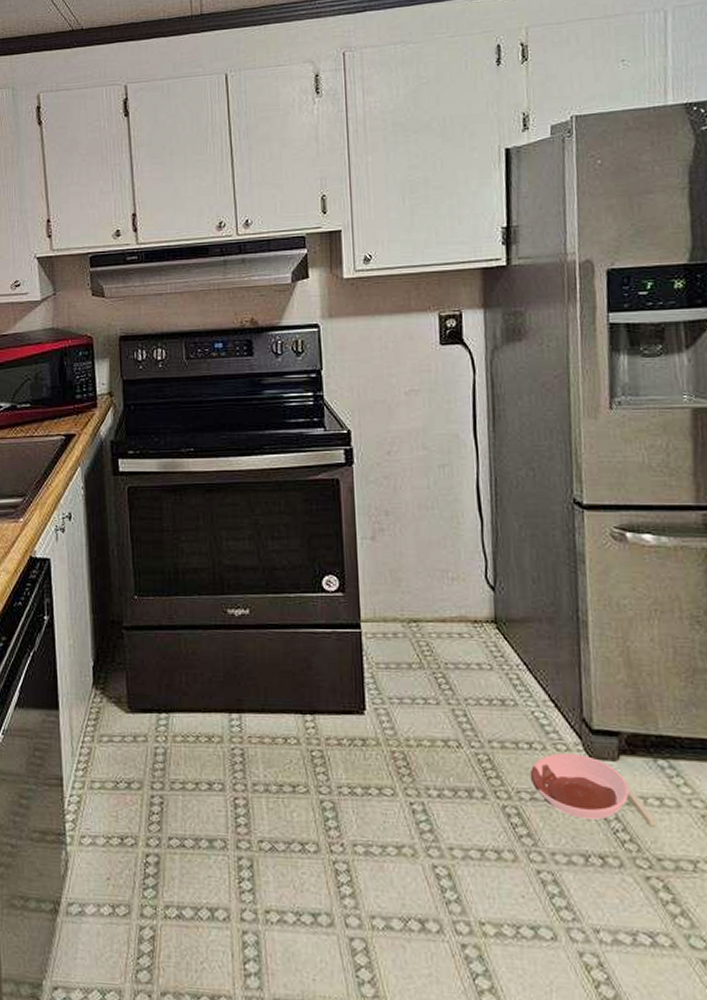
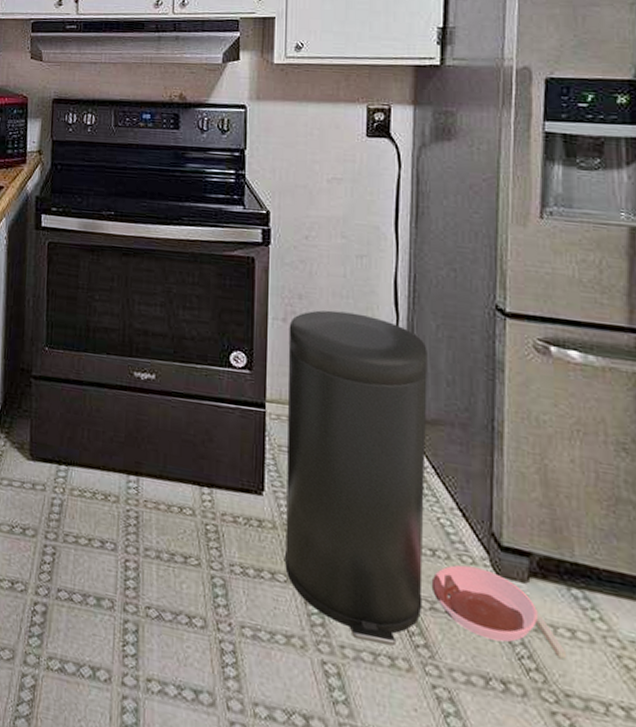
pedal bin: none [378,523,523,840] -> present [285,310,427,646]

